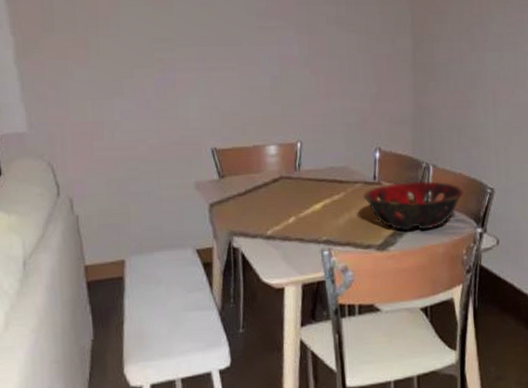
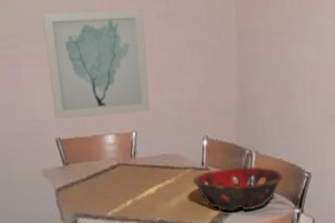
wall art: none [202,13,318,127] -> present [42,9,151,119]

